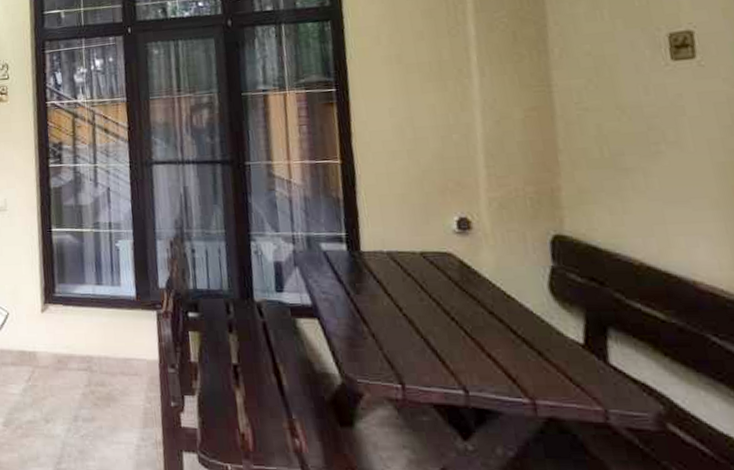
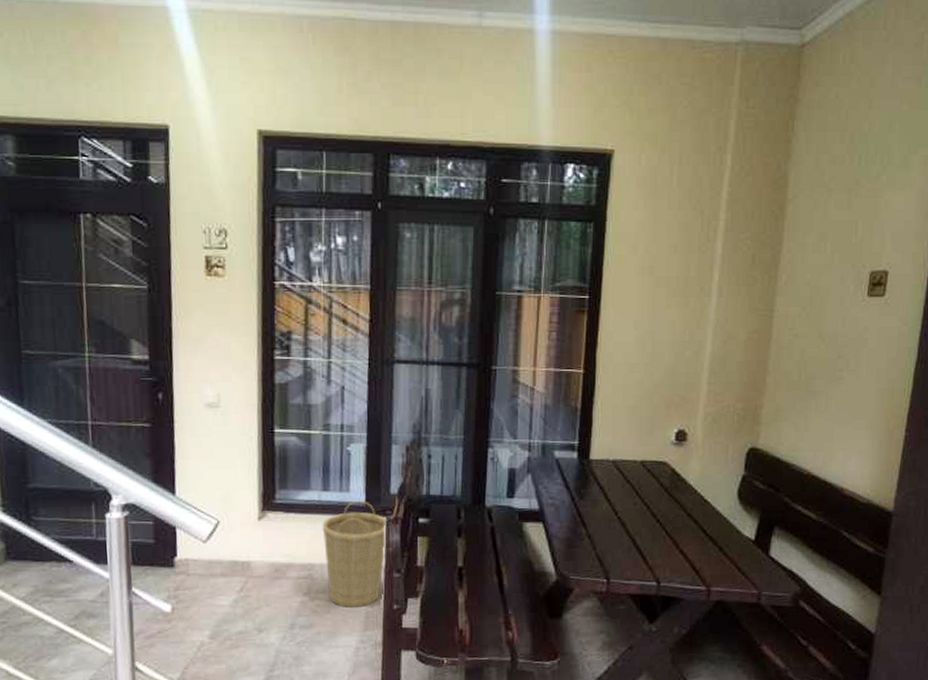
basket: none [97,294,159,403] -> present [322,500,388,608]

